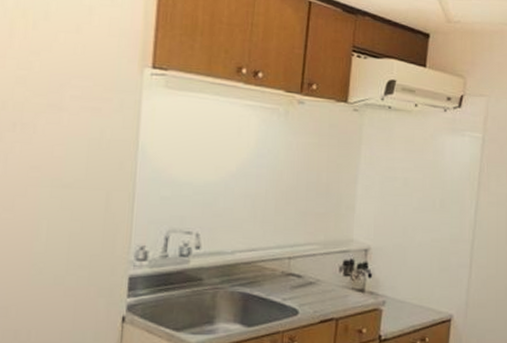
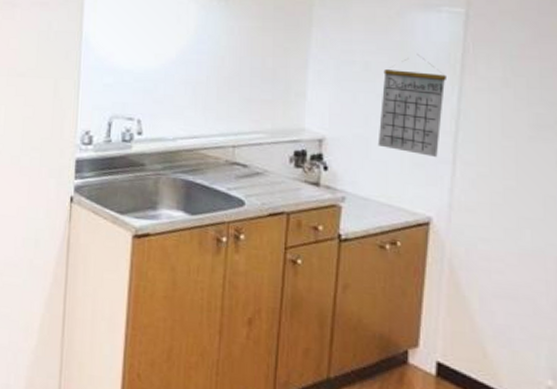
calendar: none [413,172,467,262] -> present [377,54,446,157]

